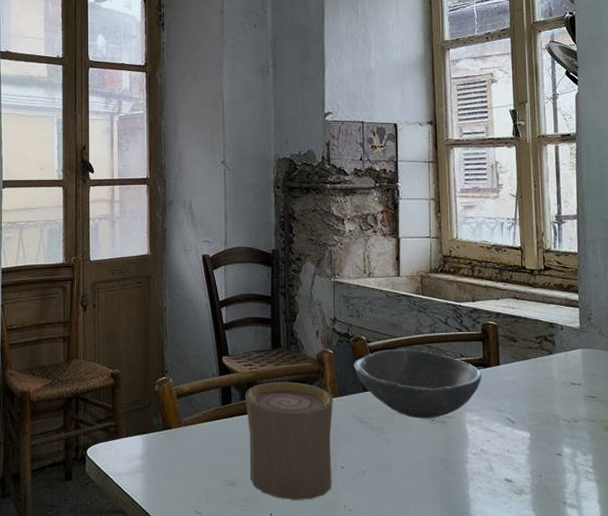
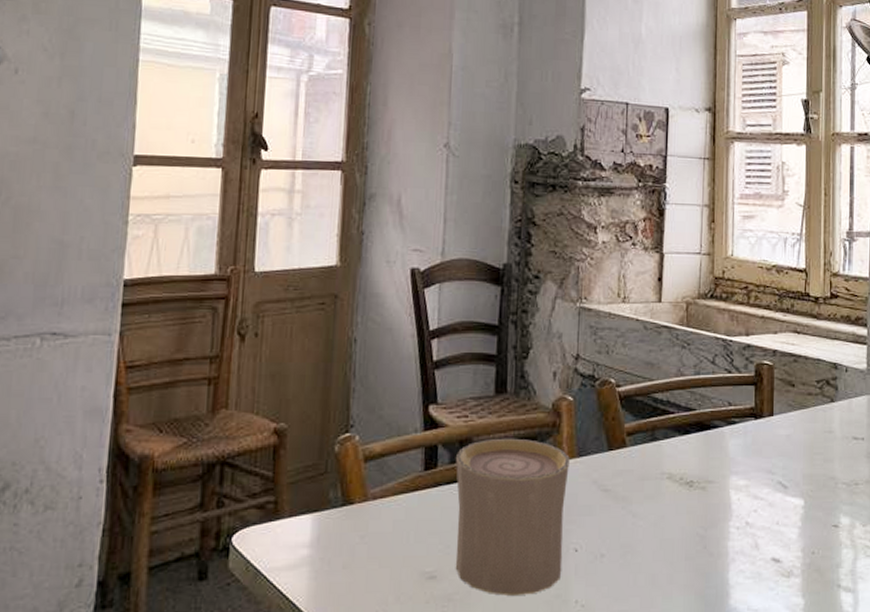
bowl: present [353,350,482,419] -> none [598,396,752,485]

